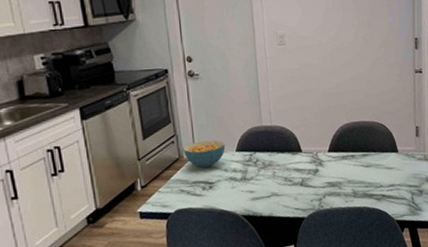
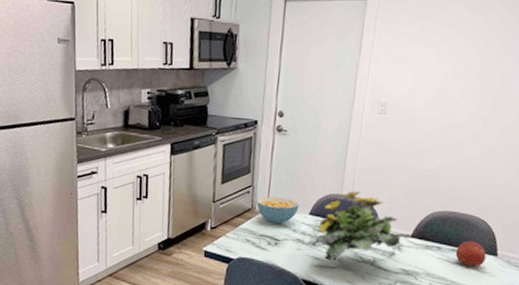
flowering plant: none [244,119,329,191] -> present [312,190,412,261]
fruit: none [366,144,390,166] -> present [455,241,487,267]

